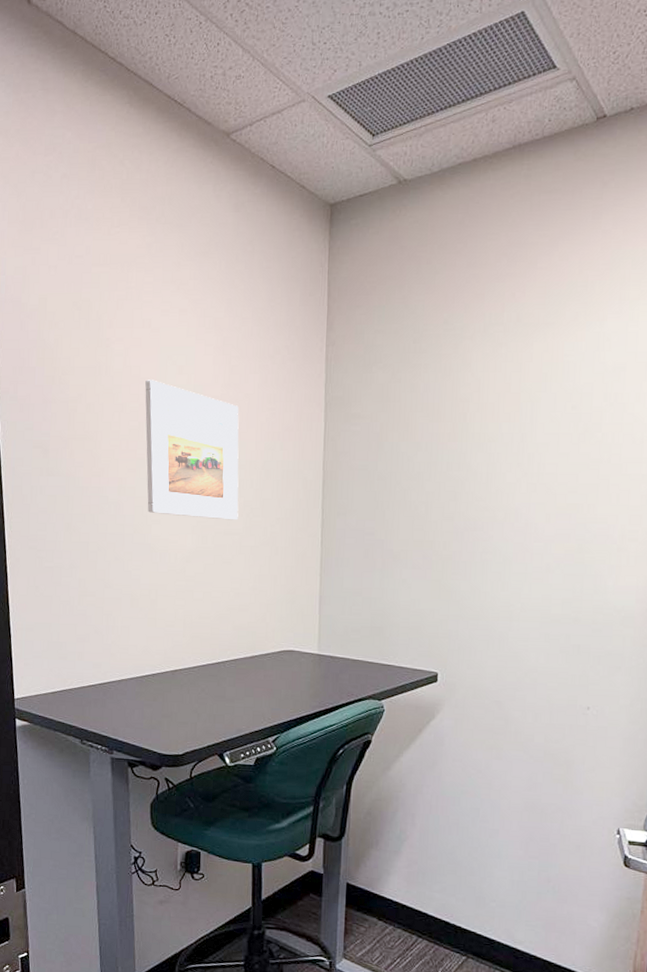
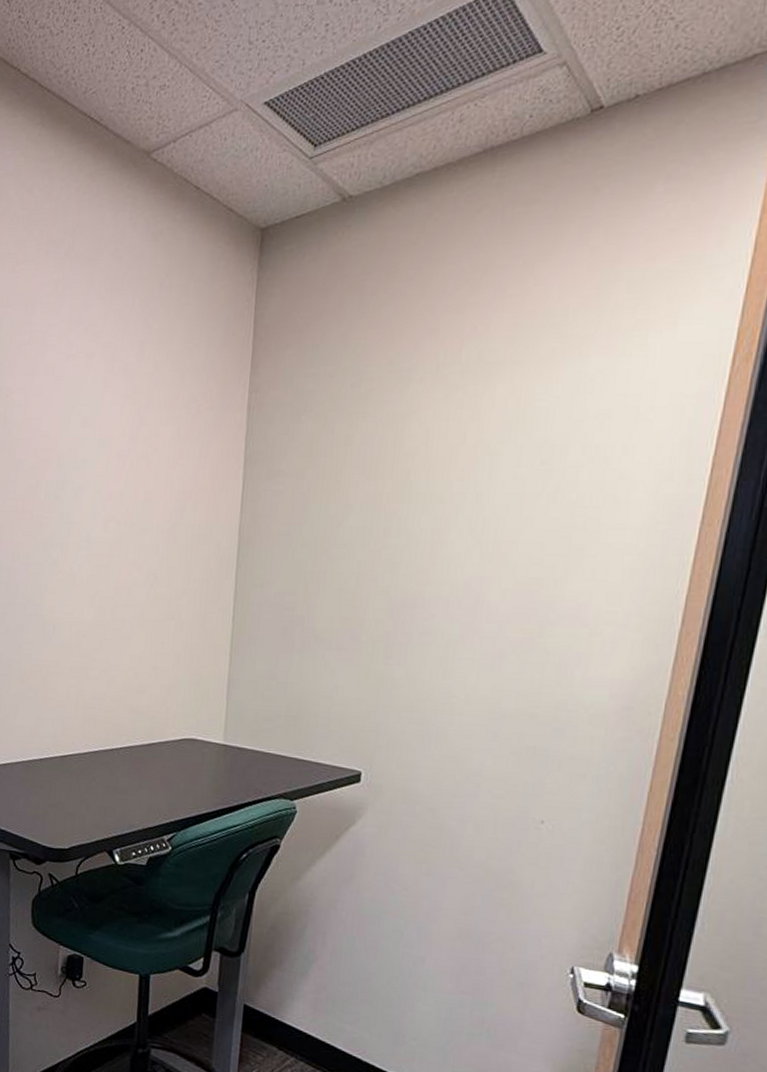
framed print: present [145,380,239,520] -> none [42,433,147,591]

